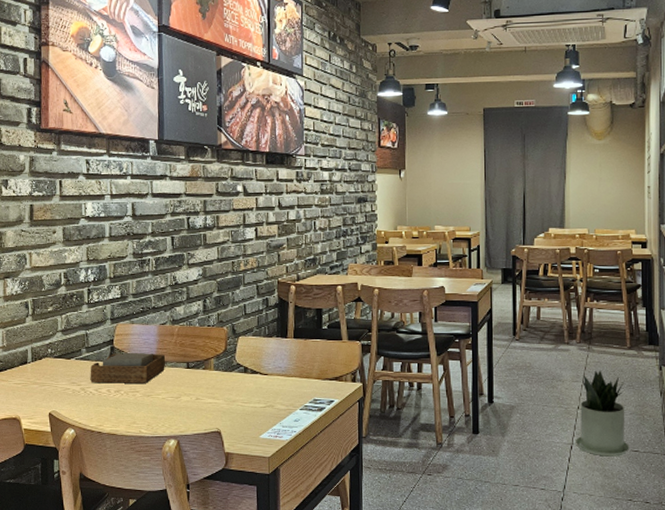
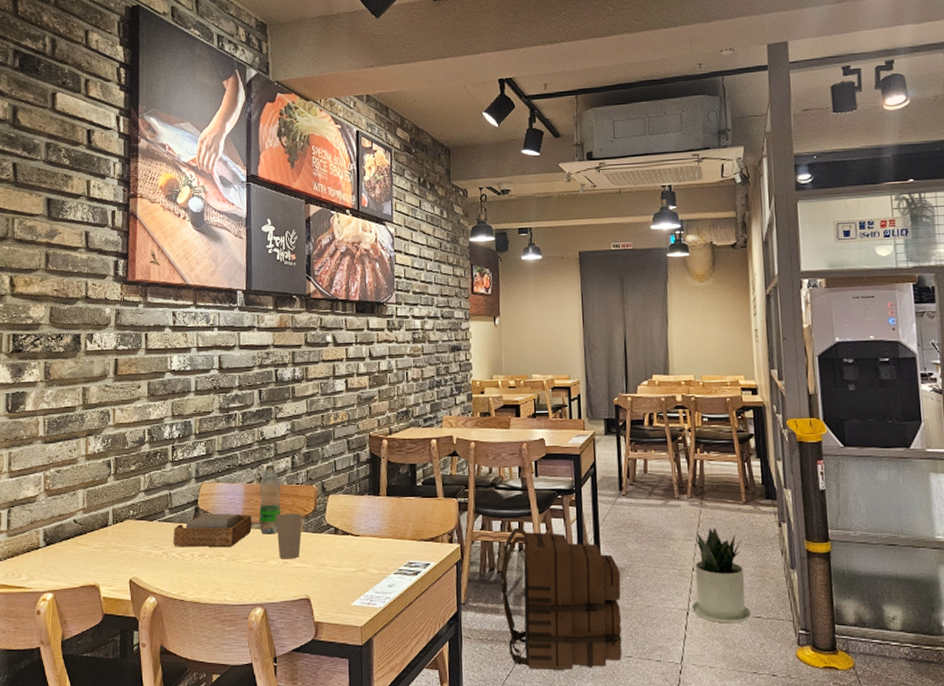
bottle: none [172,308,194,372] -> present [259,465,282,534]
cup: none [188,353,215,396] -> present [275,513,303,559]
backpack: none [399,368,511,497] -> present [500,527,622,670]

